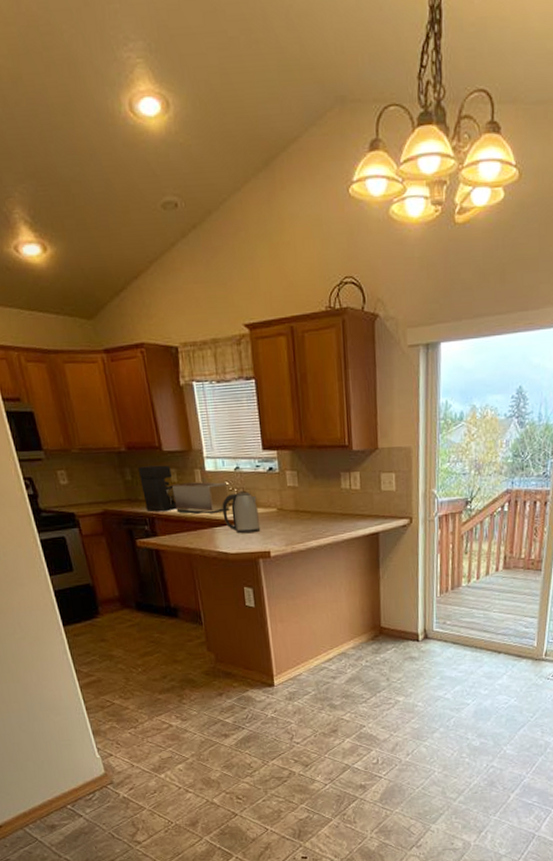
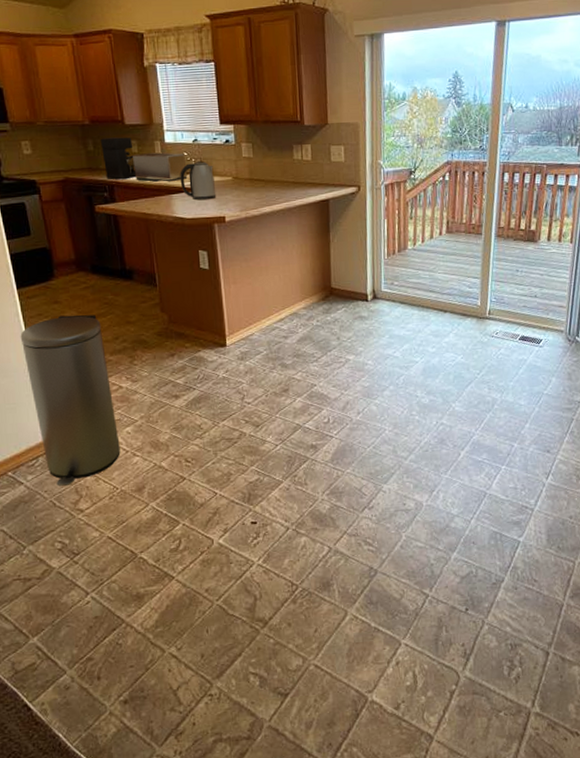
pedal bin: none [69,653,173,819] -> present [20,314,120,486]

